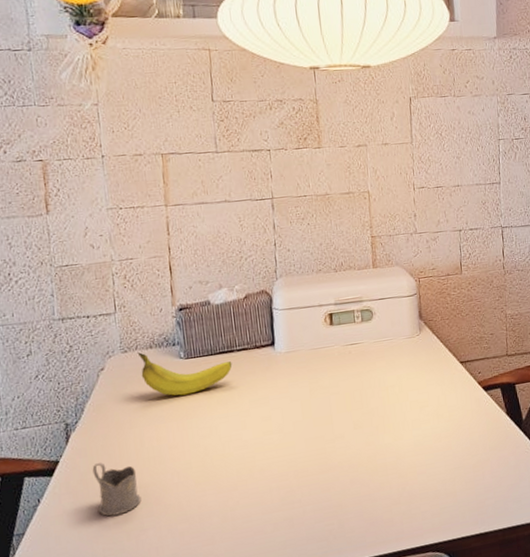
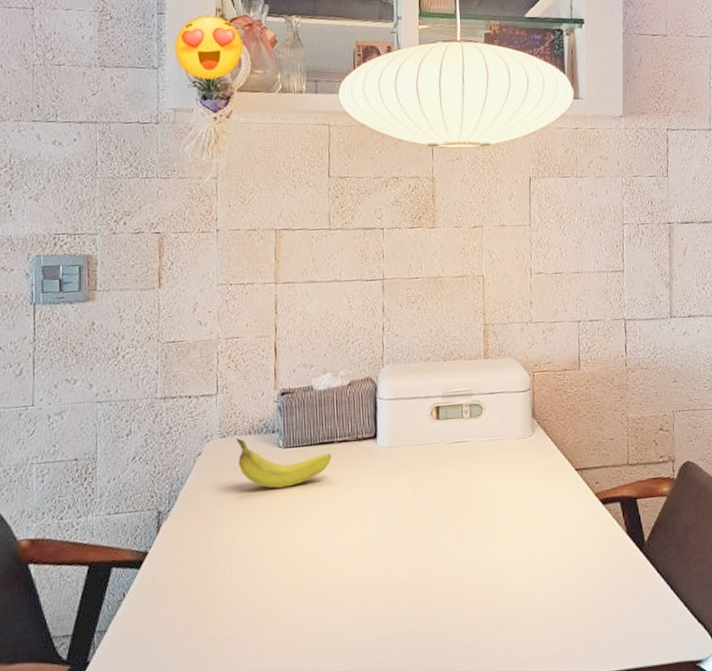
tea glass holder: present [92,462,142,516] -> none [180,557,228,619]

